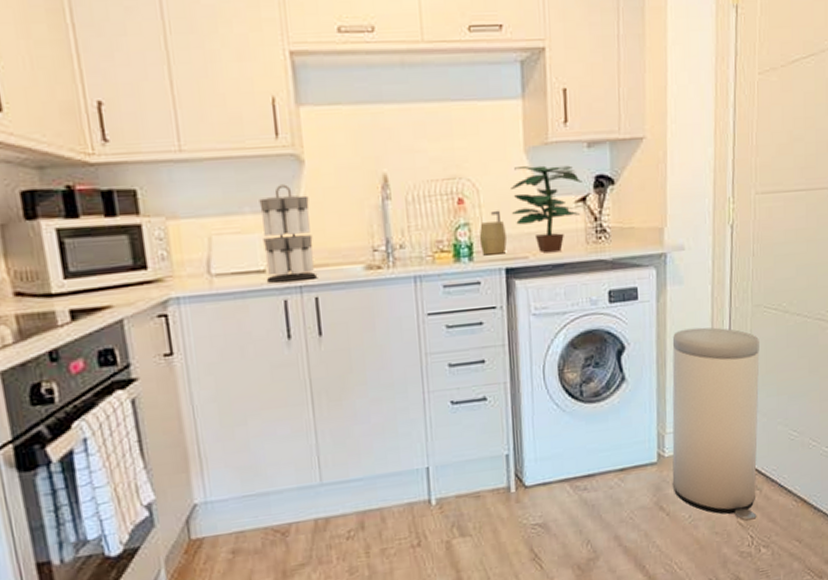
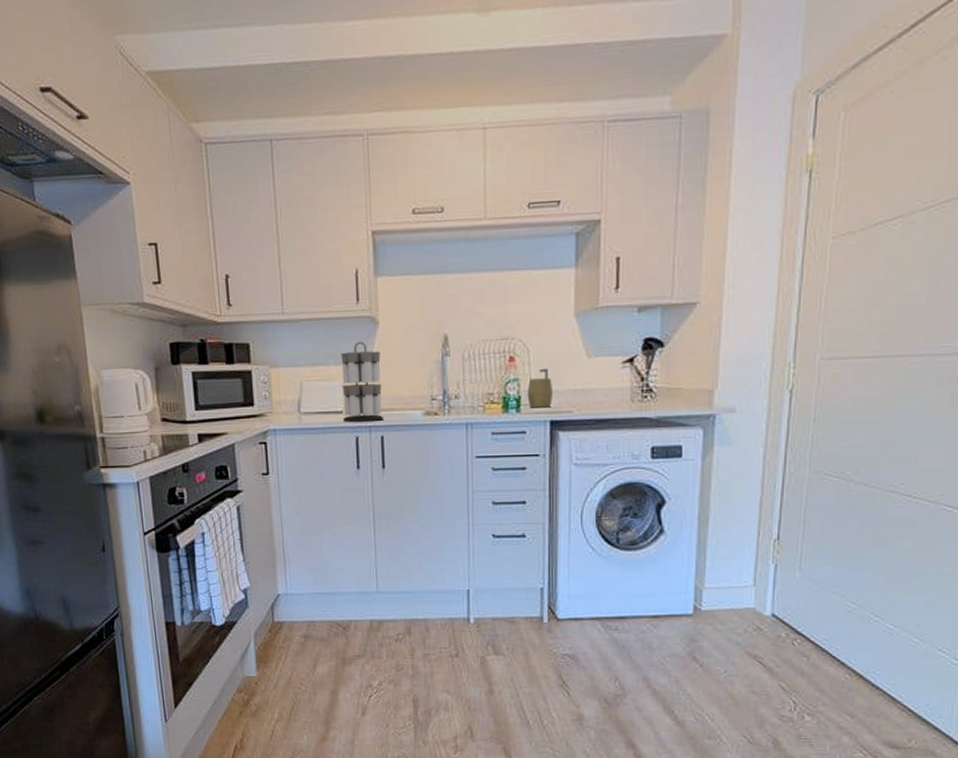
potted plant: present [511,165,583,252] -> none [560,328,631,408]
pedal bin: present [672,327,760,521] -> none [708,489,816,685]

